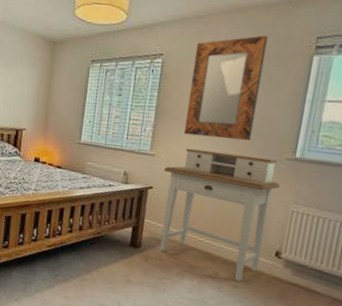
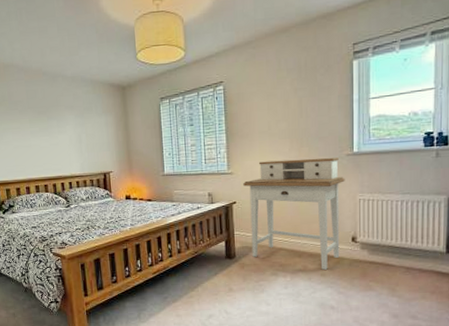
home mirror: present [183,35,268,141] -> none [251,50,313,150]

